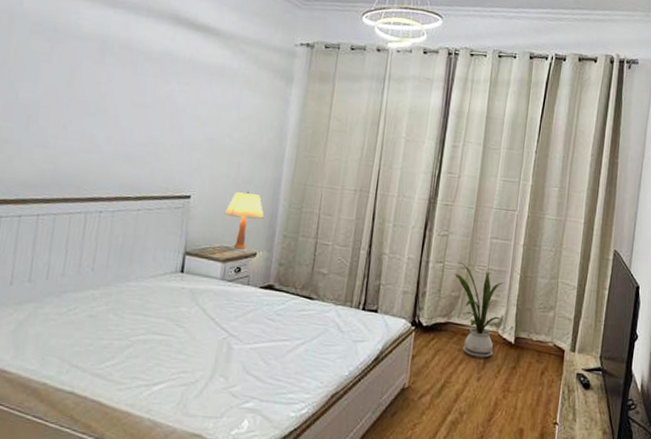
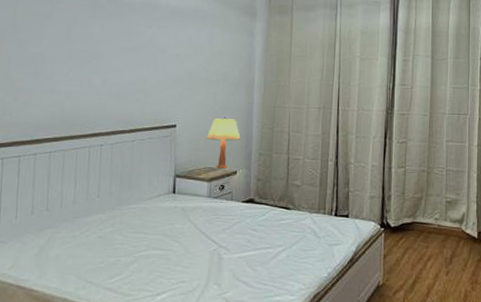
house plant: present [455,261,504,359] -> none [416,165,466,254]

